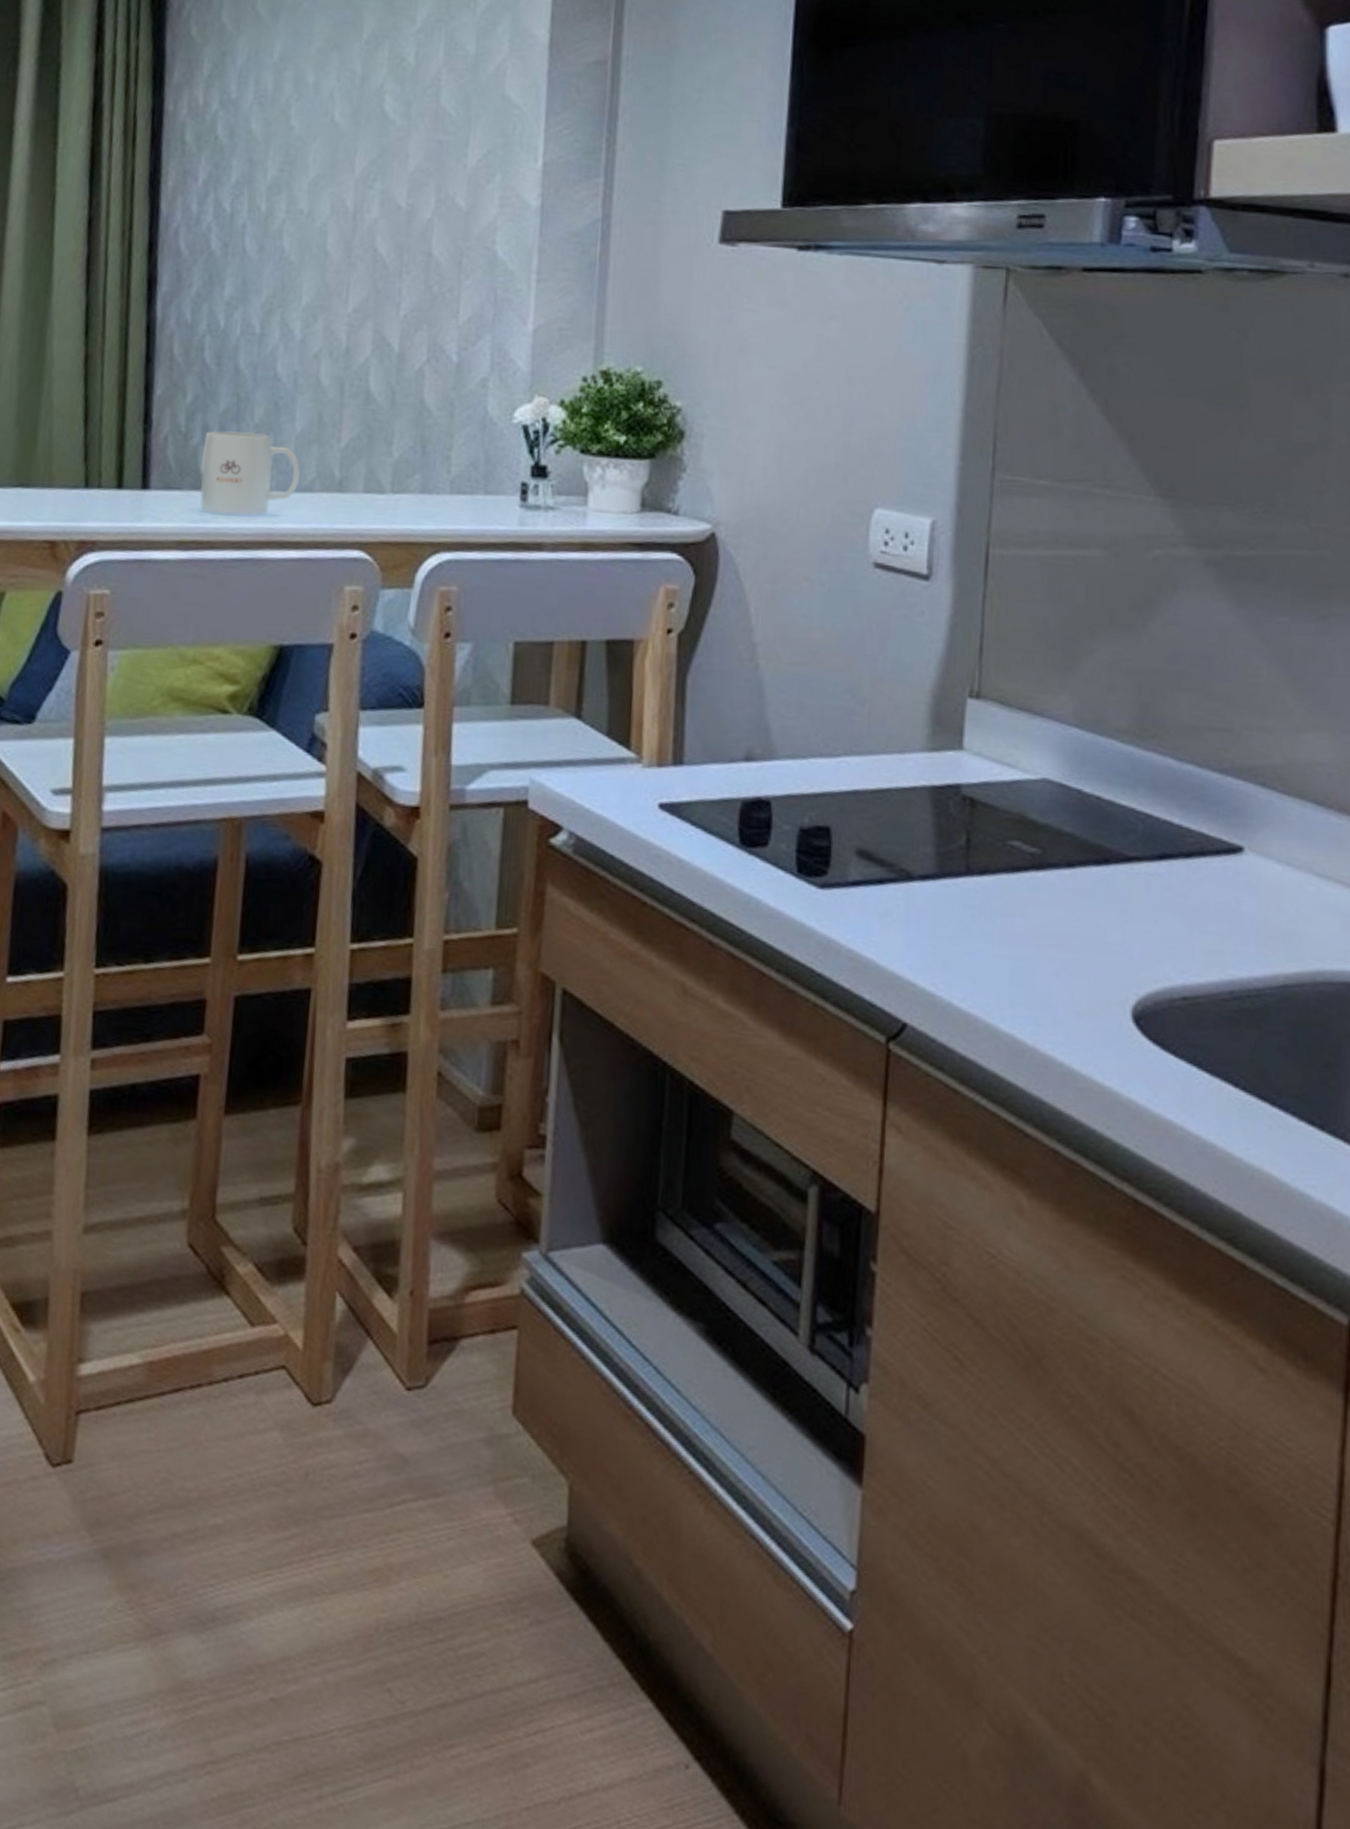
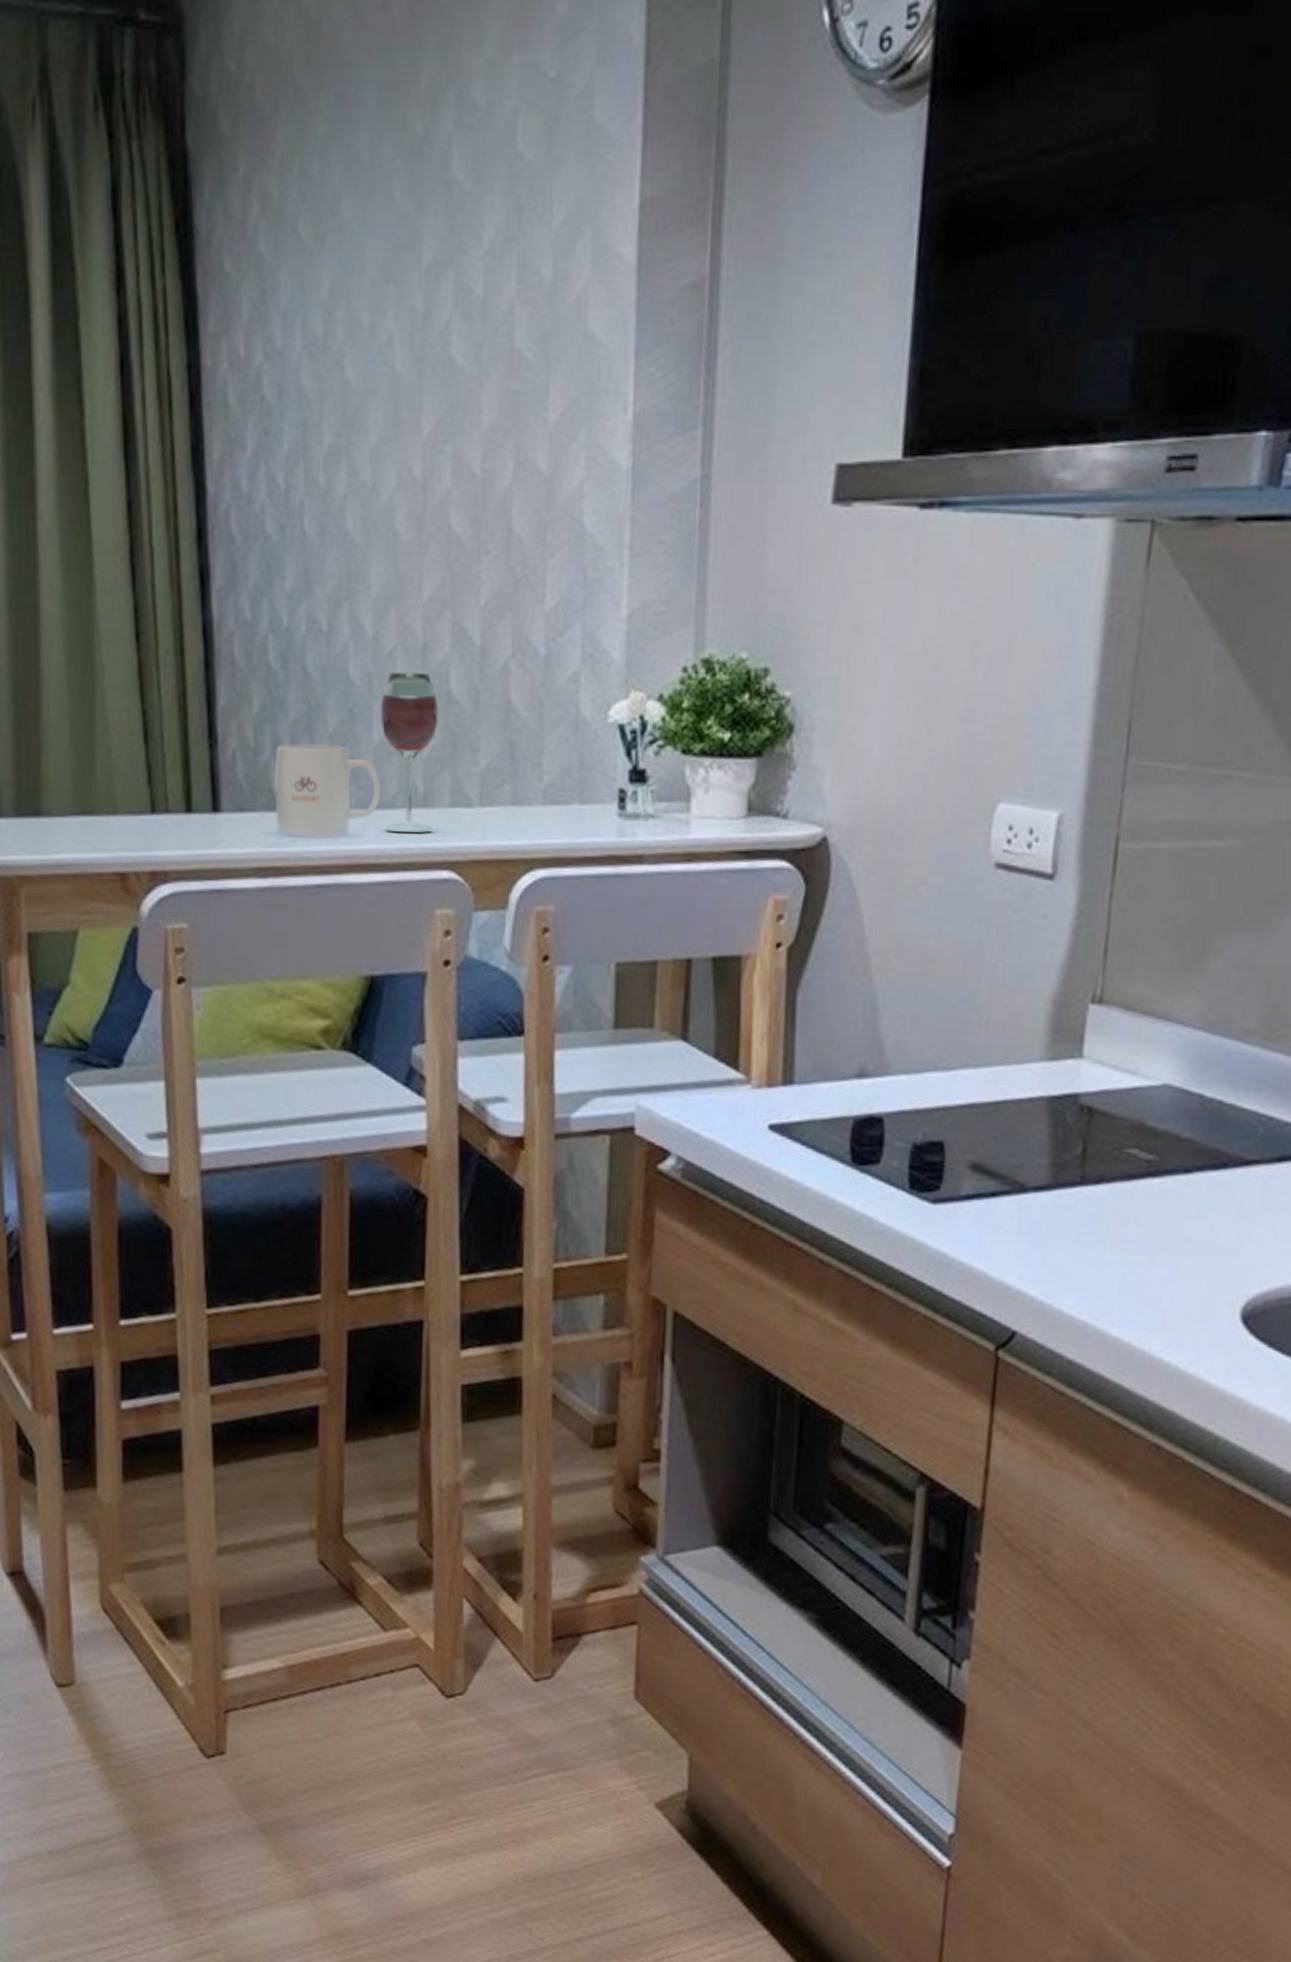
wineglass: none [302,371,358,515] -> present [379,672,439,833]

